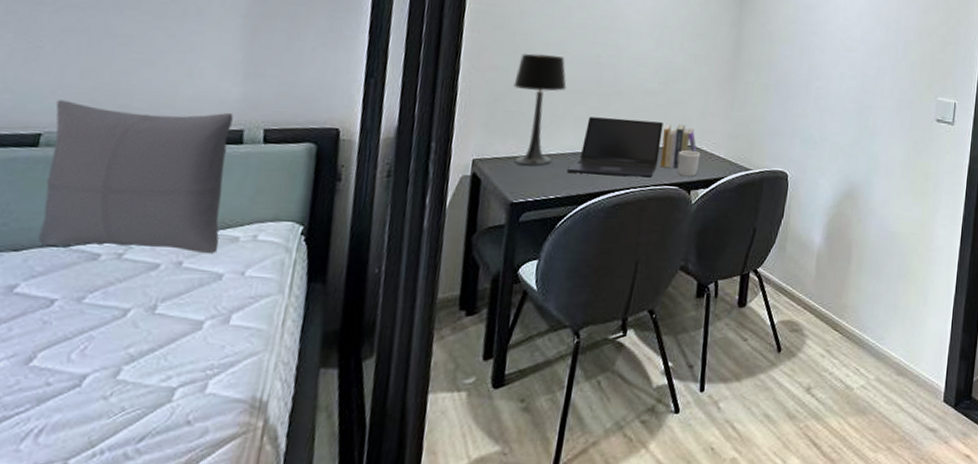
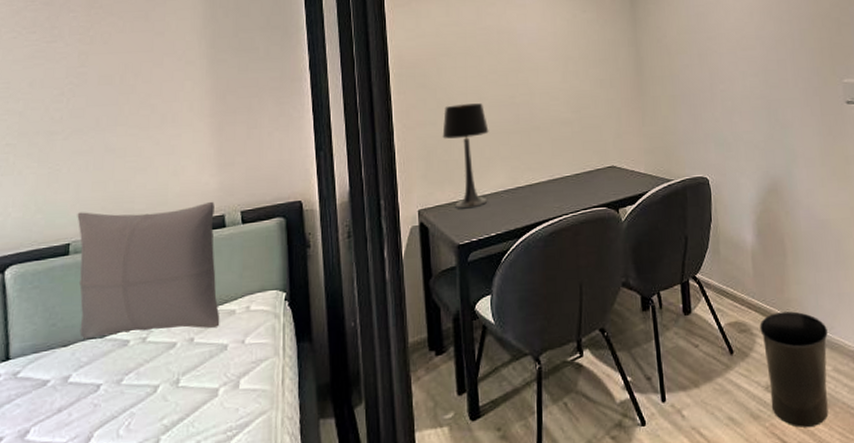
laptop: present [567,117,663,178] -> none [503,149,584,209]
books: present [660,123,697,169] -> none [584,147,618,191]
mug: present [676,149,701,177] -> none [601,170,623,197]
waste bin: none [809,316,877,432] -> present [759,311,829,427]

